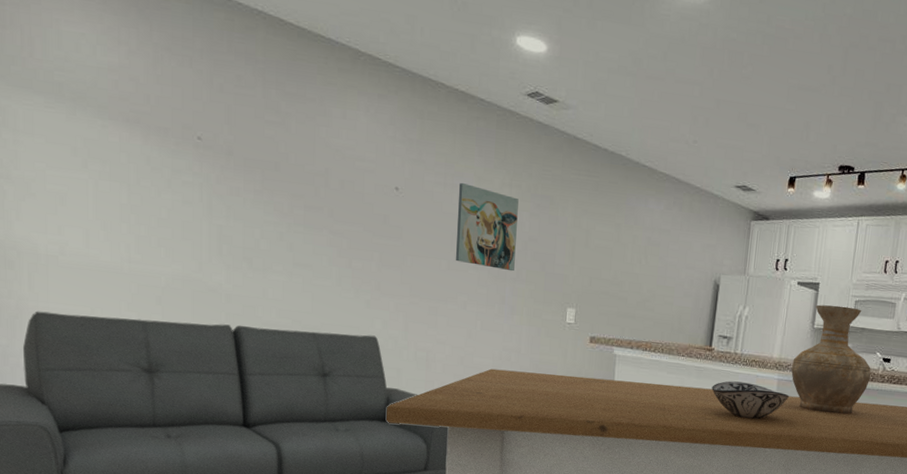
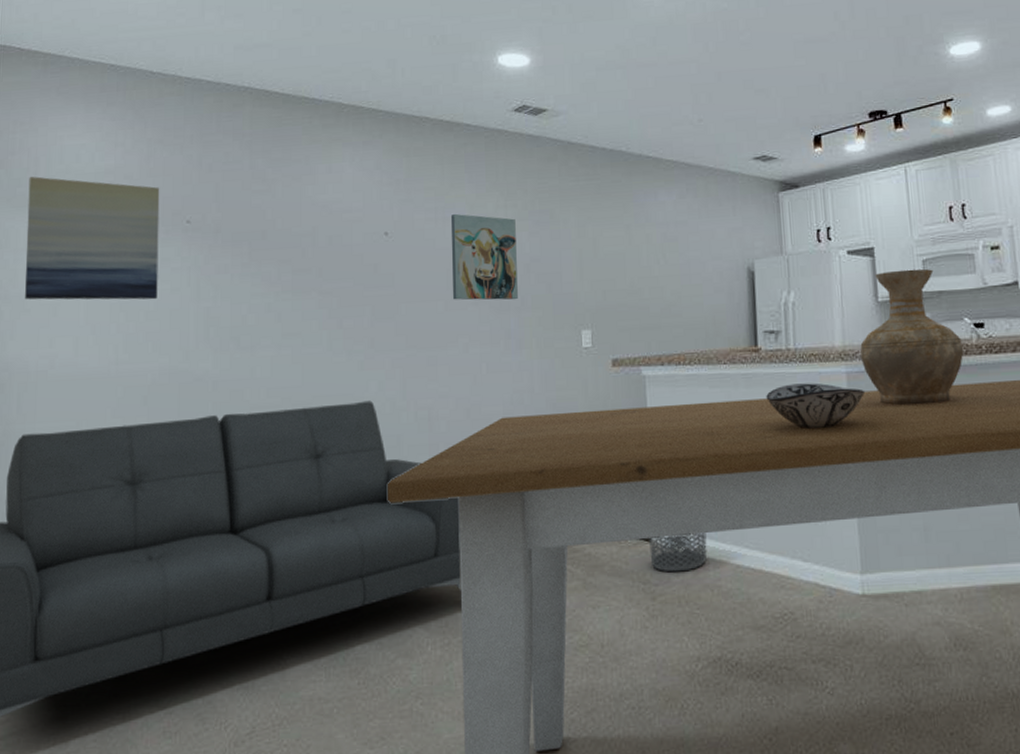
wall art: none [24,57,169,208] -> present [25,176,160,300]

